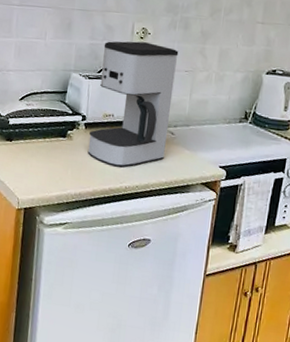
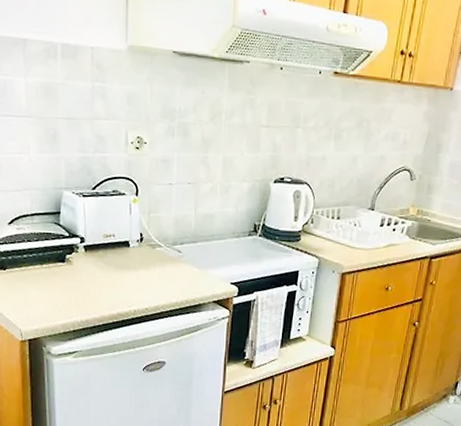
coffee maker: present [87,41,179,168] -> none [90,152,179,290]

